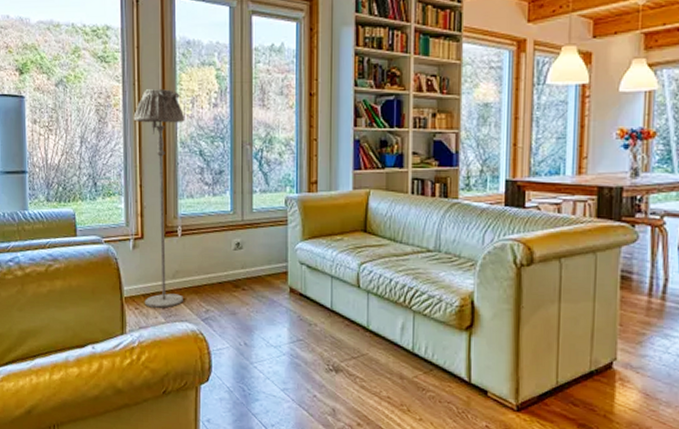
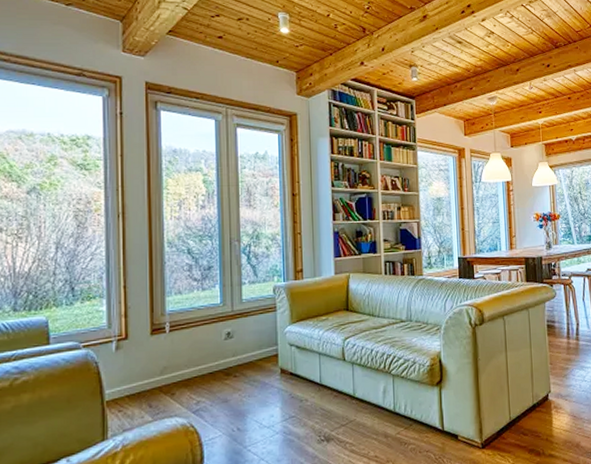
floor lamp: present [133,89,185,308] -> none [117,194,172,408]

